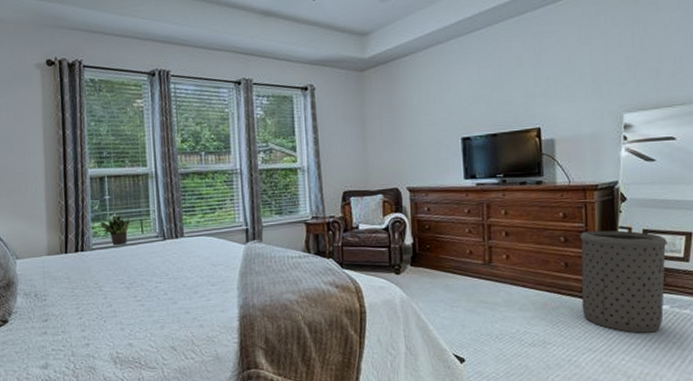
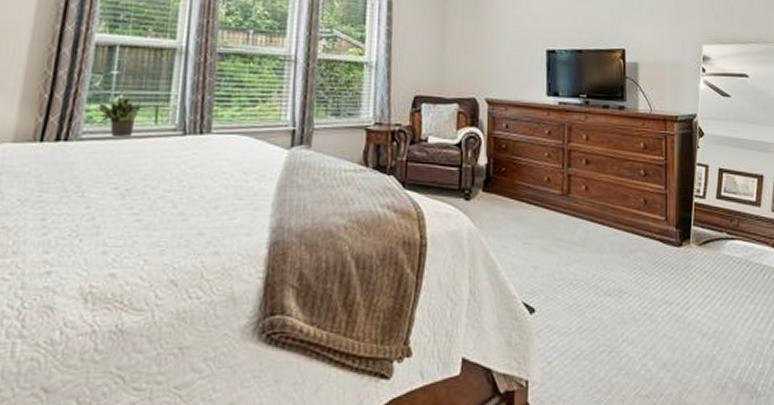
laundry basket: present [579,230,667,333] -> none [659,165,741,284]

